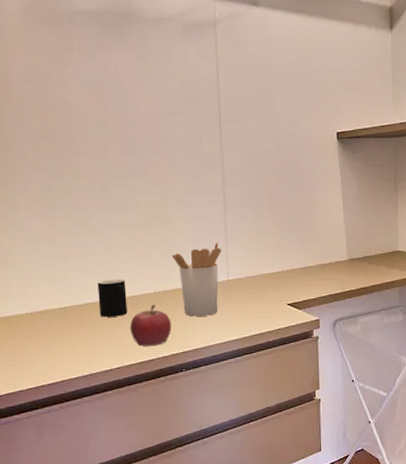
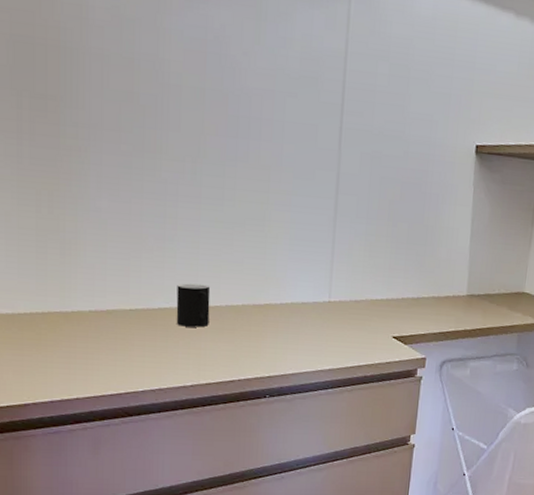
fruit: present [129,304,172,346] -> none [210,318,259,366]
utensil holder: present [172,241,221,317] -> none [267,255,325,339]

